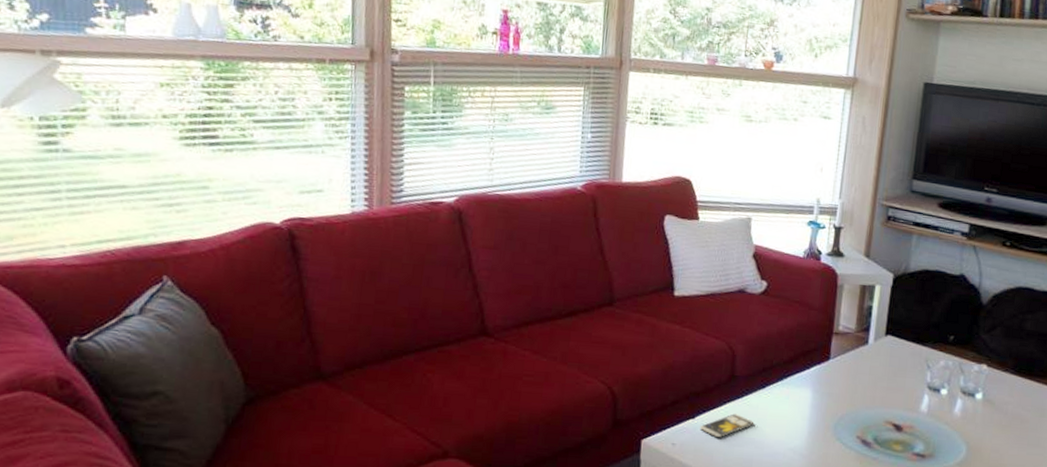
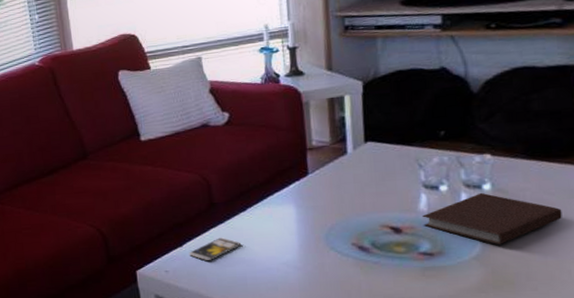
notebook: none [921,400,1033,454] -> present [422,192,562,245]

